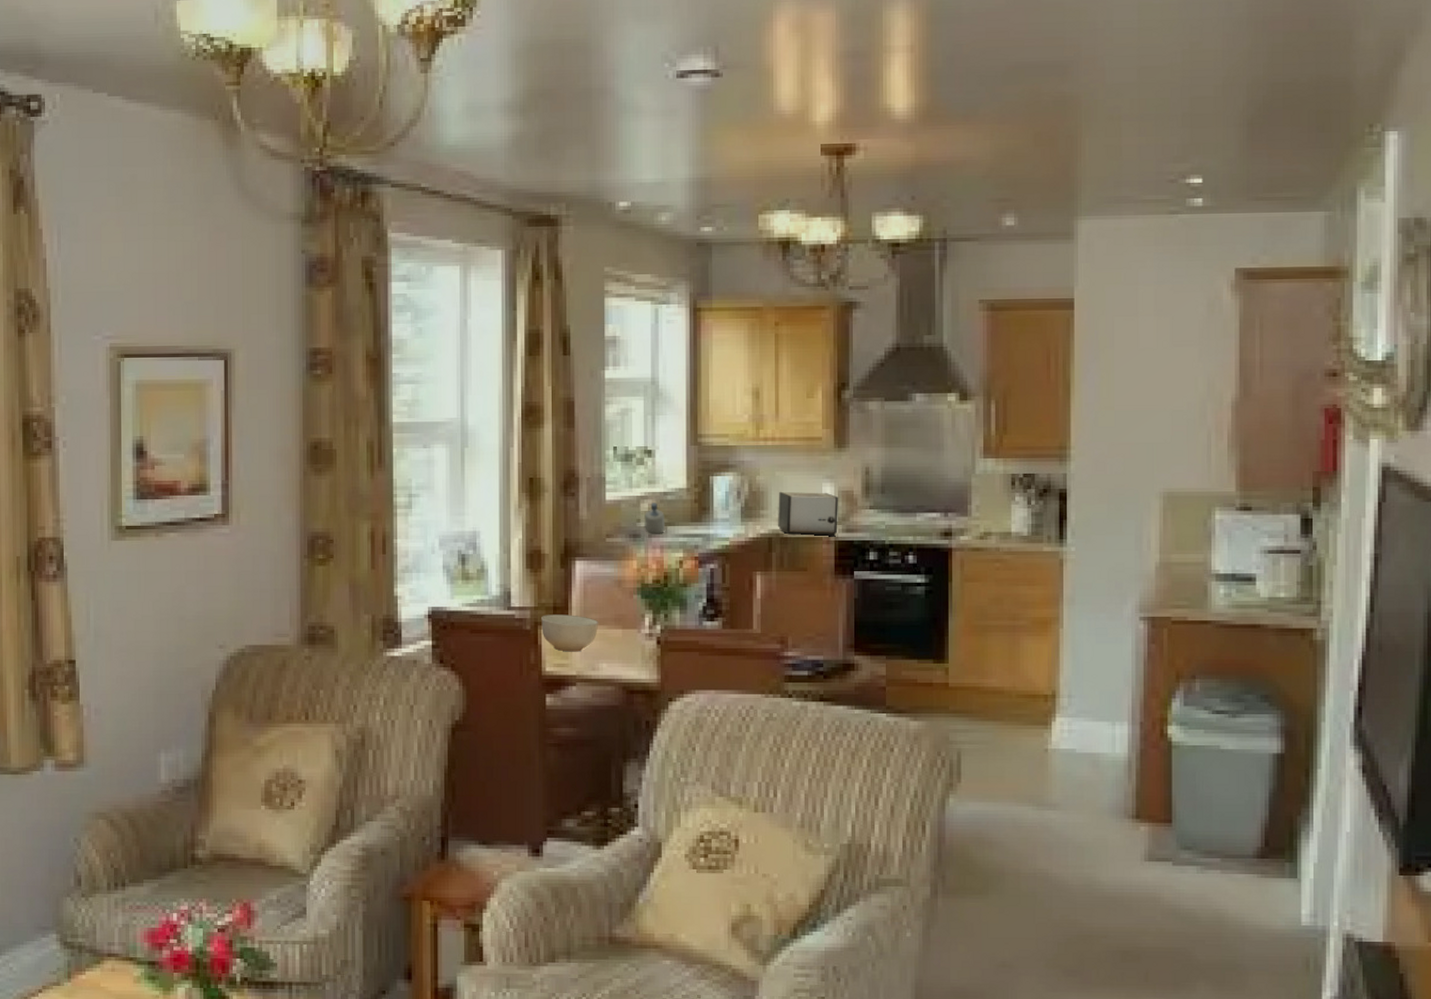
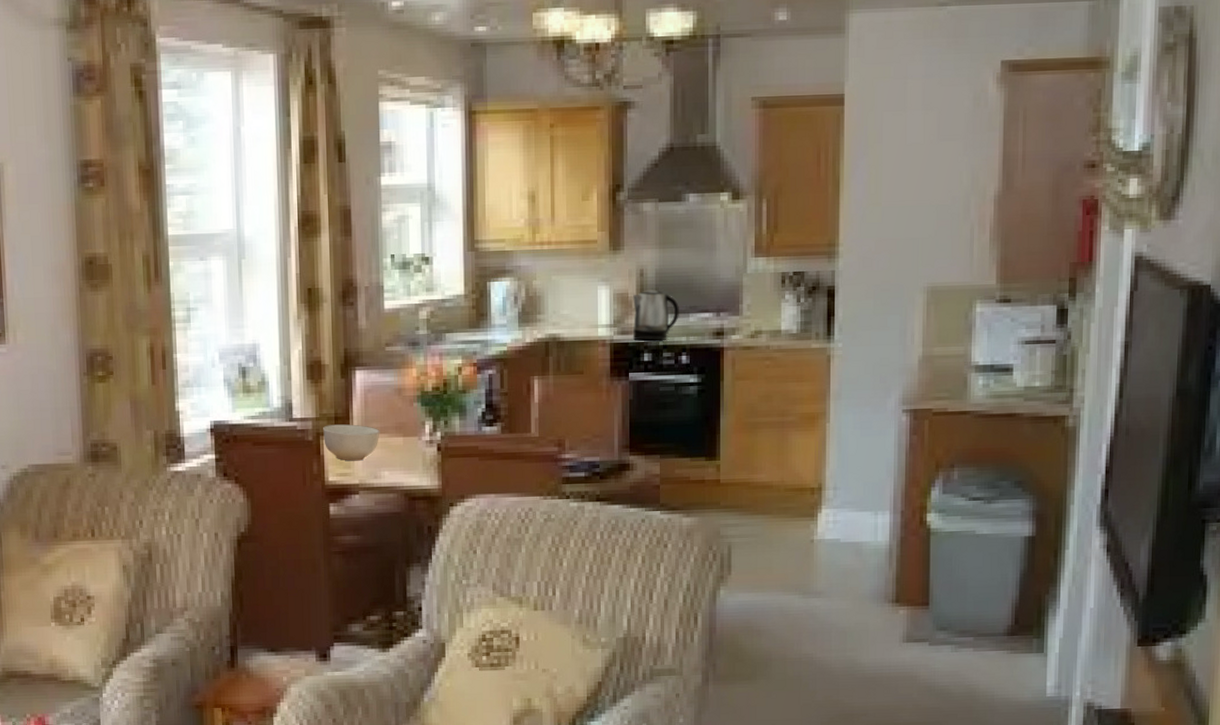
soap dispenser: present [644,503,665,534] -> none [423,310,443,342]
toaster: present [778,491,839,537] -> none [554,295,614,340]
kettle: none [857,487,906,539] -> present [632,288,679,341]

